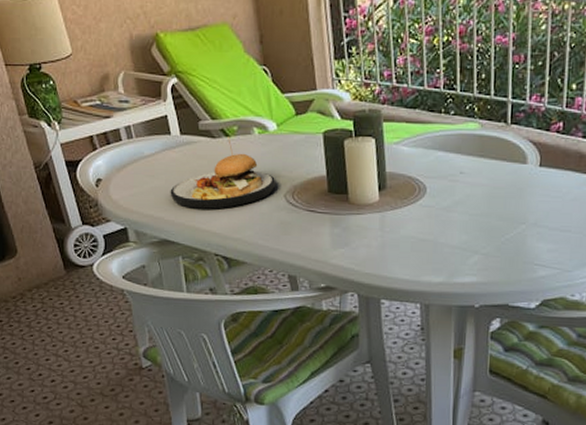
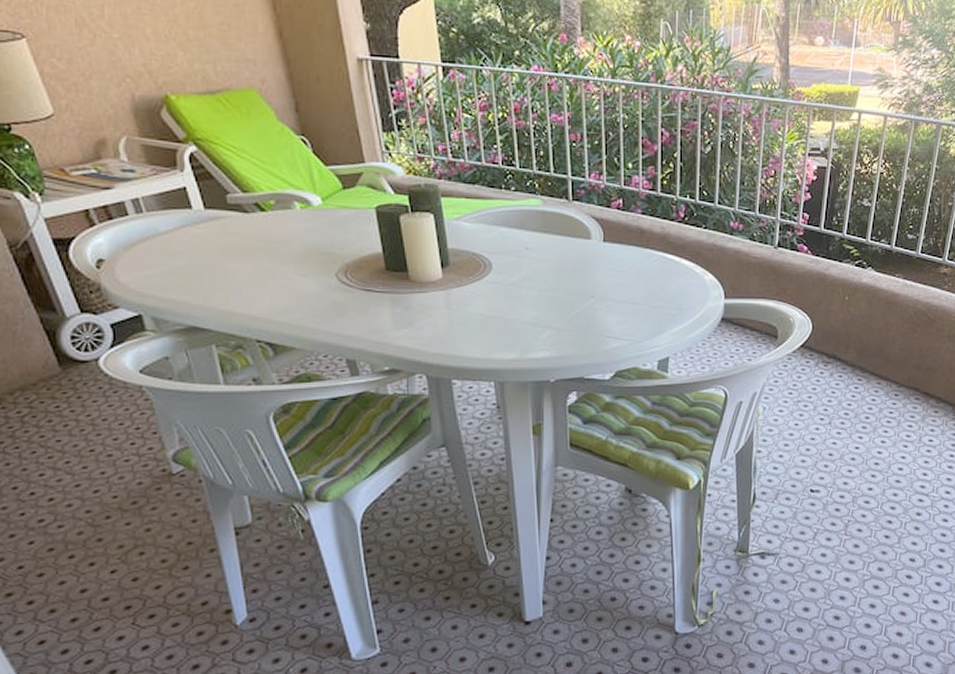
plate: present [170,137,276,209] -> none [195,212,325,291]

